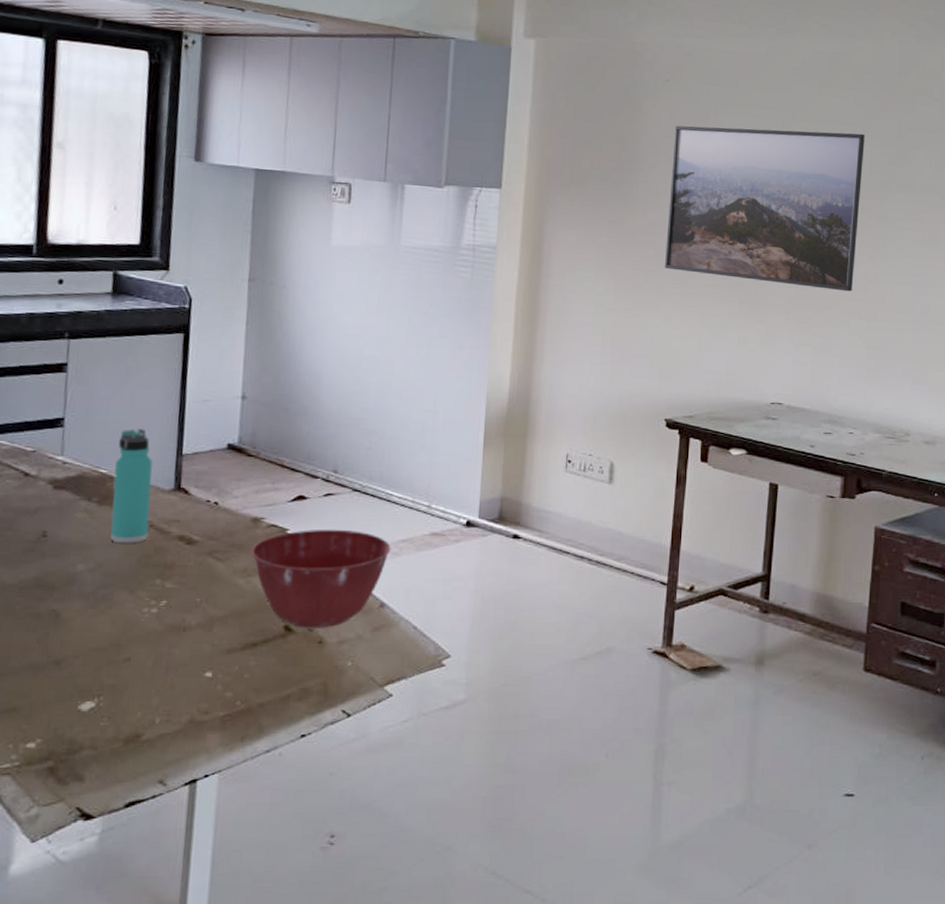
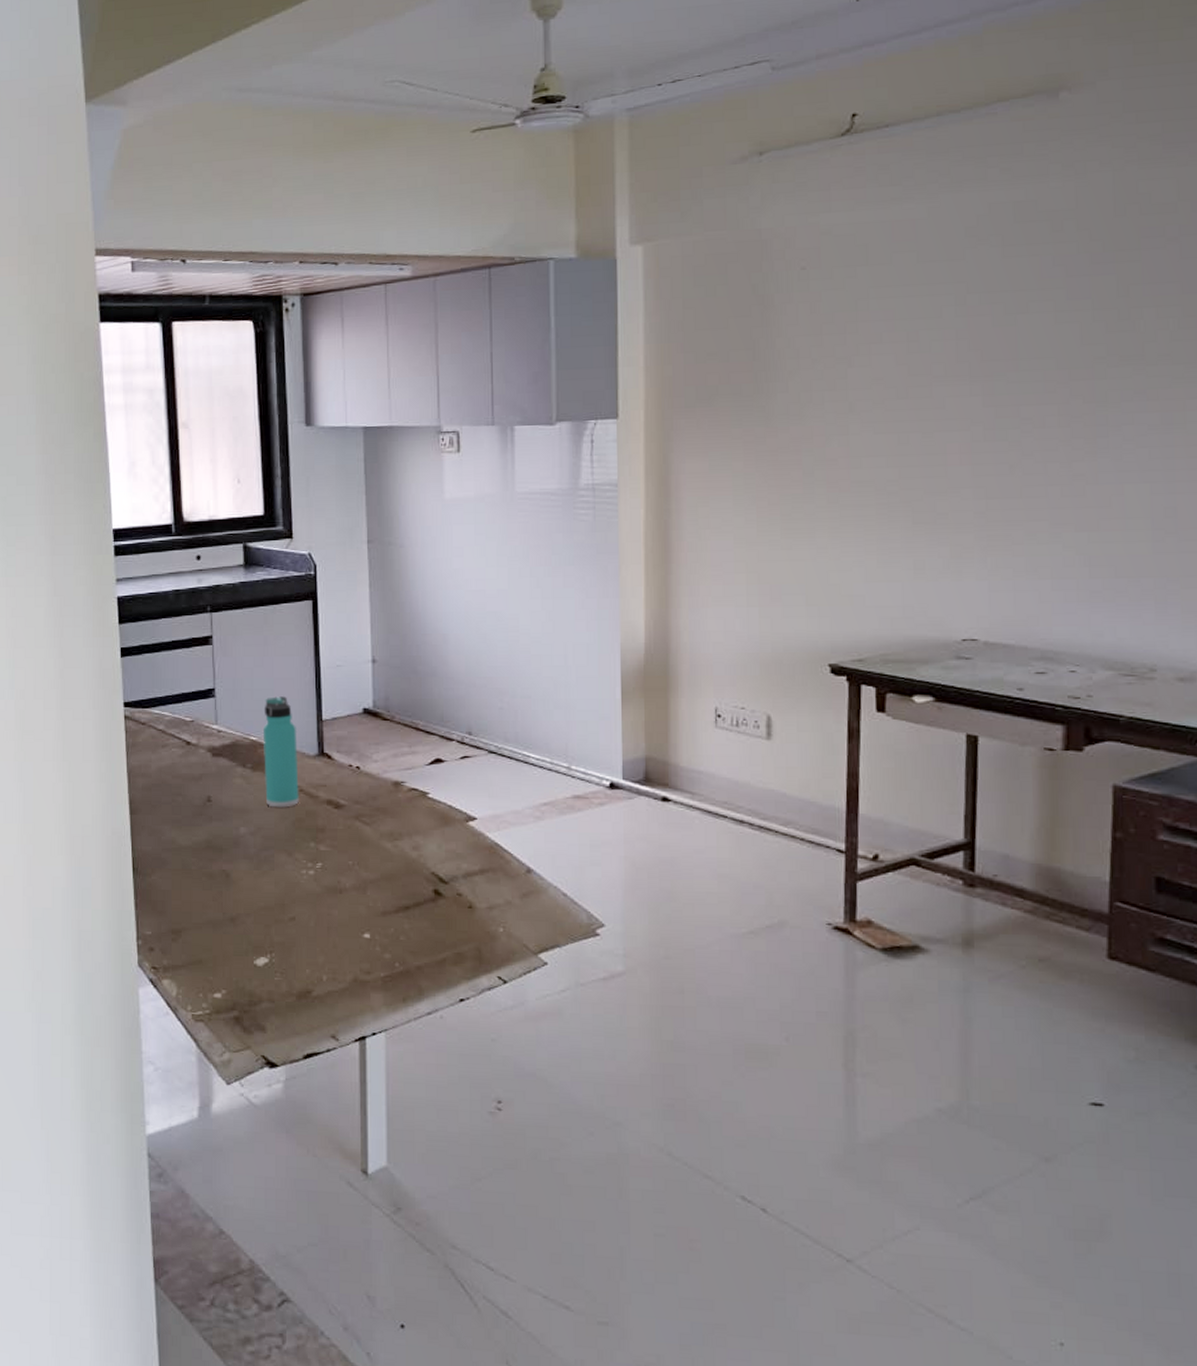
mixing bowl: present [250,529,391,628] -> none [395,792,533,893]
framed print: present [664,125,865,292] -> none [815,298,1070,498]

